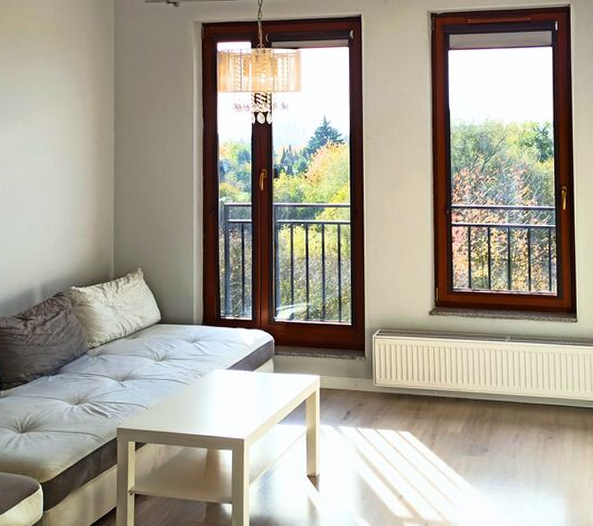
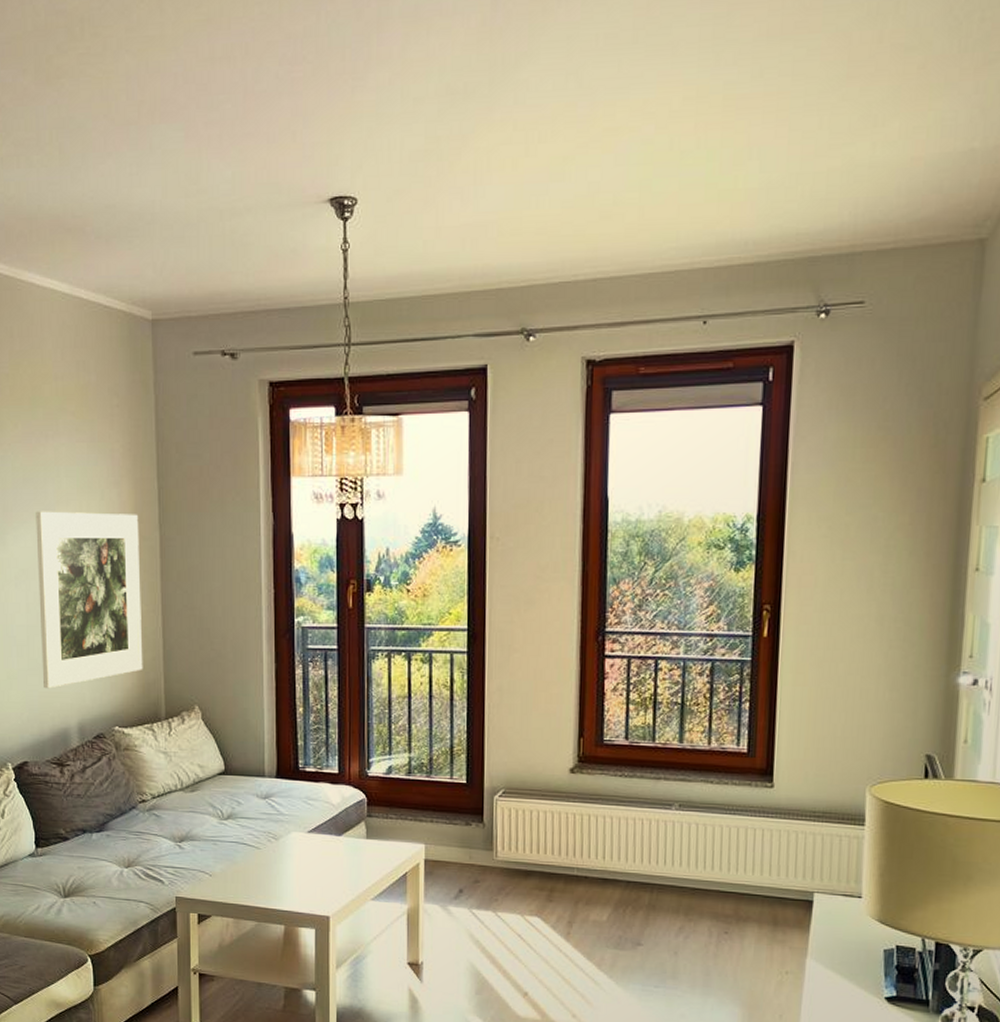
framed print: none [13,116,98,257] -> present [35,511,143,689]

